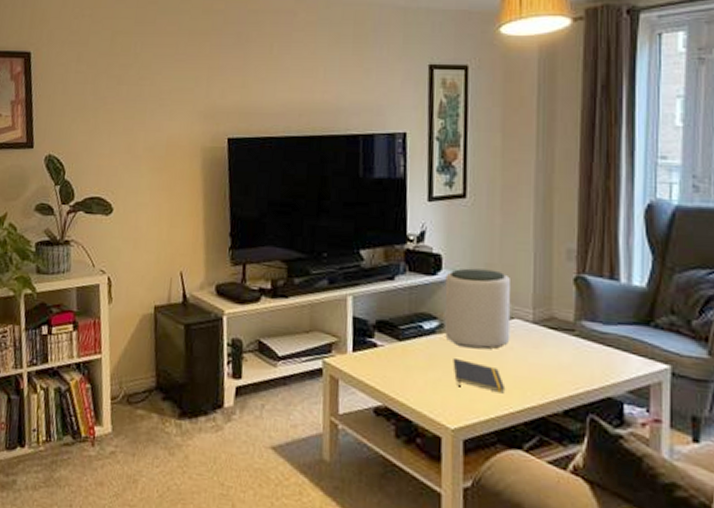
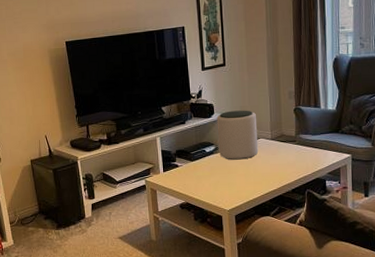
notepad: present [453,357,506,394] -> none [225,167,258,185]

